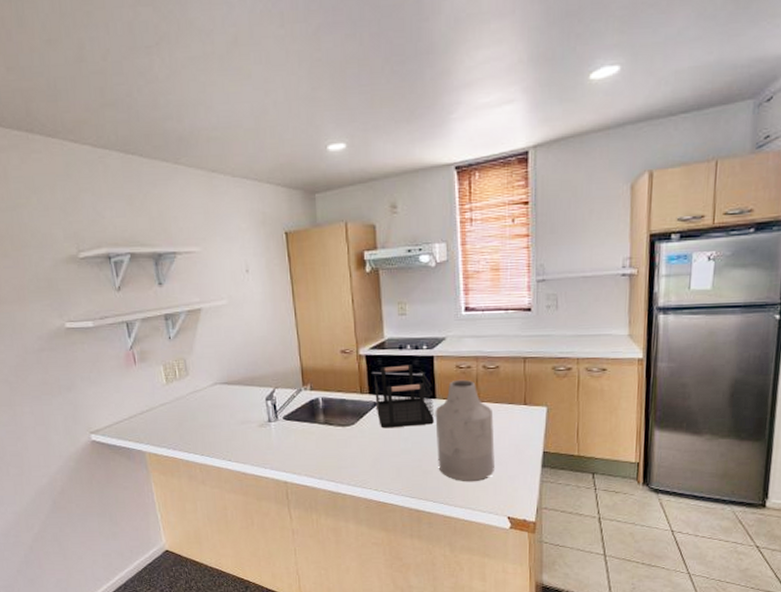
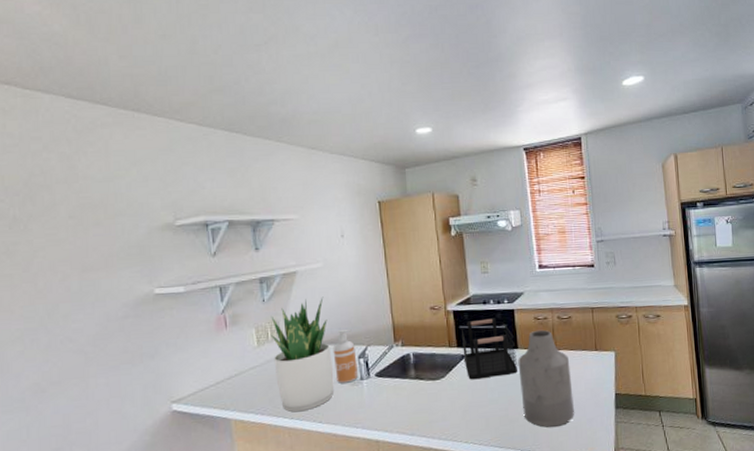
planter: none [177,336,243,450] -> present [270,296,335,413]
soap dispenser: none [240,371,267,424] -> present [333,329,359,384]

